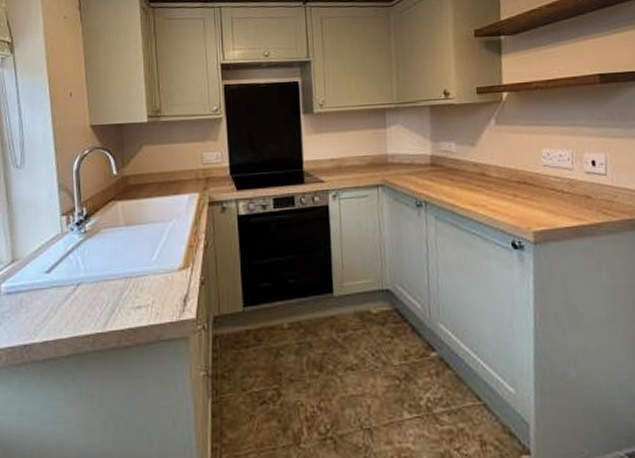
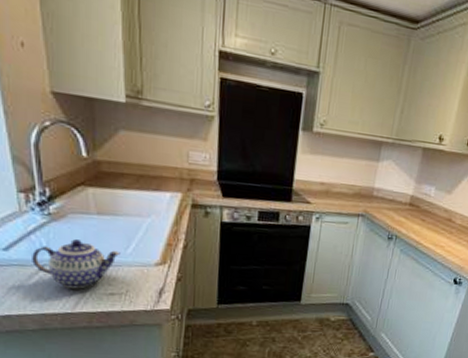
teapot: none [69,253,146,306] -> present [32,239,121,289]

